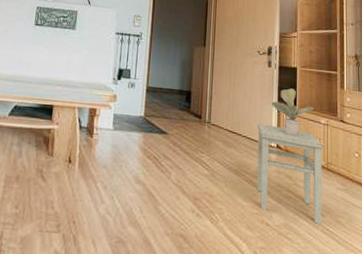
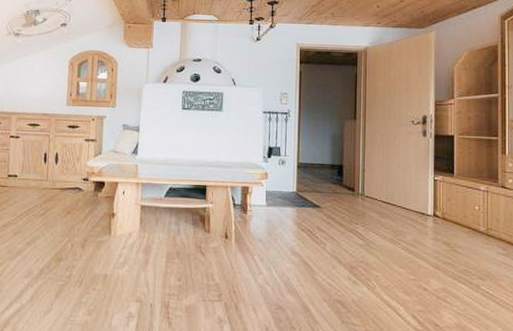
stool: present [257,123,324,224] -> none [413,193,483,287]
potted plant: present [272,88,314,137] -> none [428,157,472,205]

